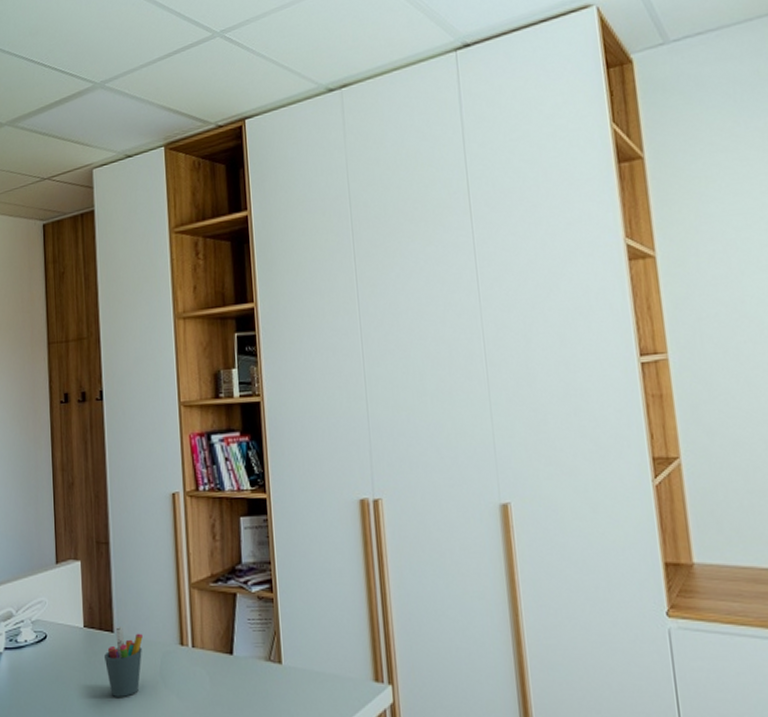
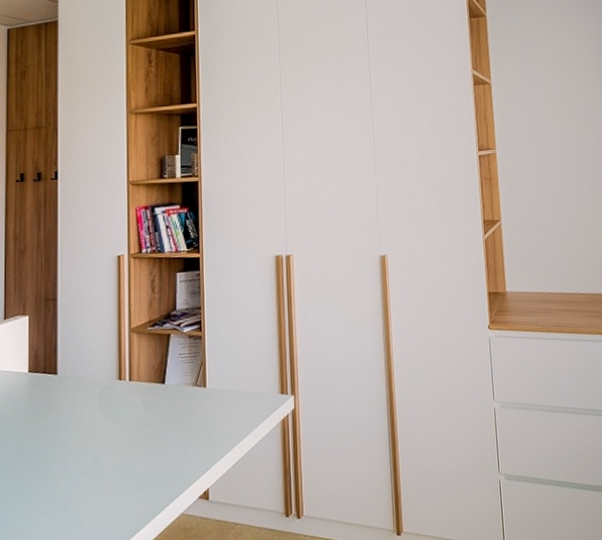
pen holder: present [105,625,143,697] -> none [47,368,84,429]

